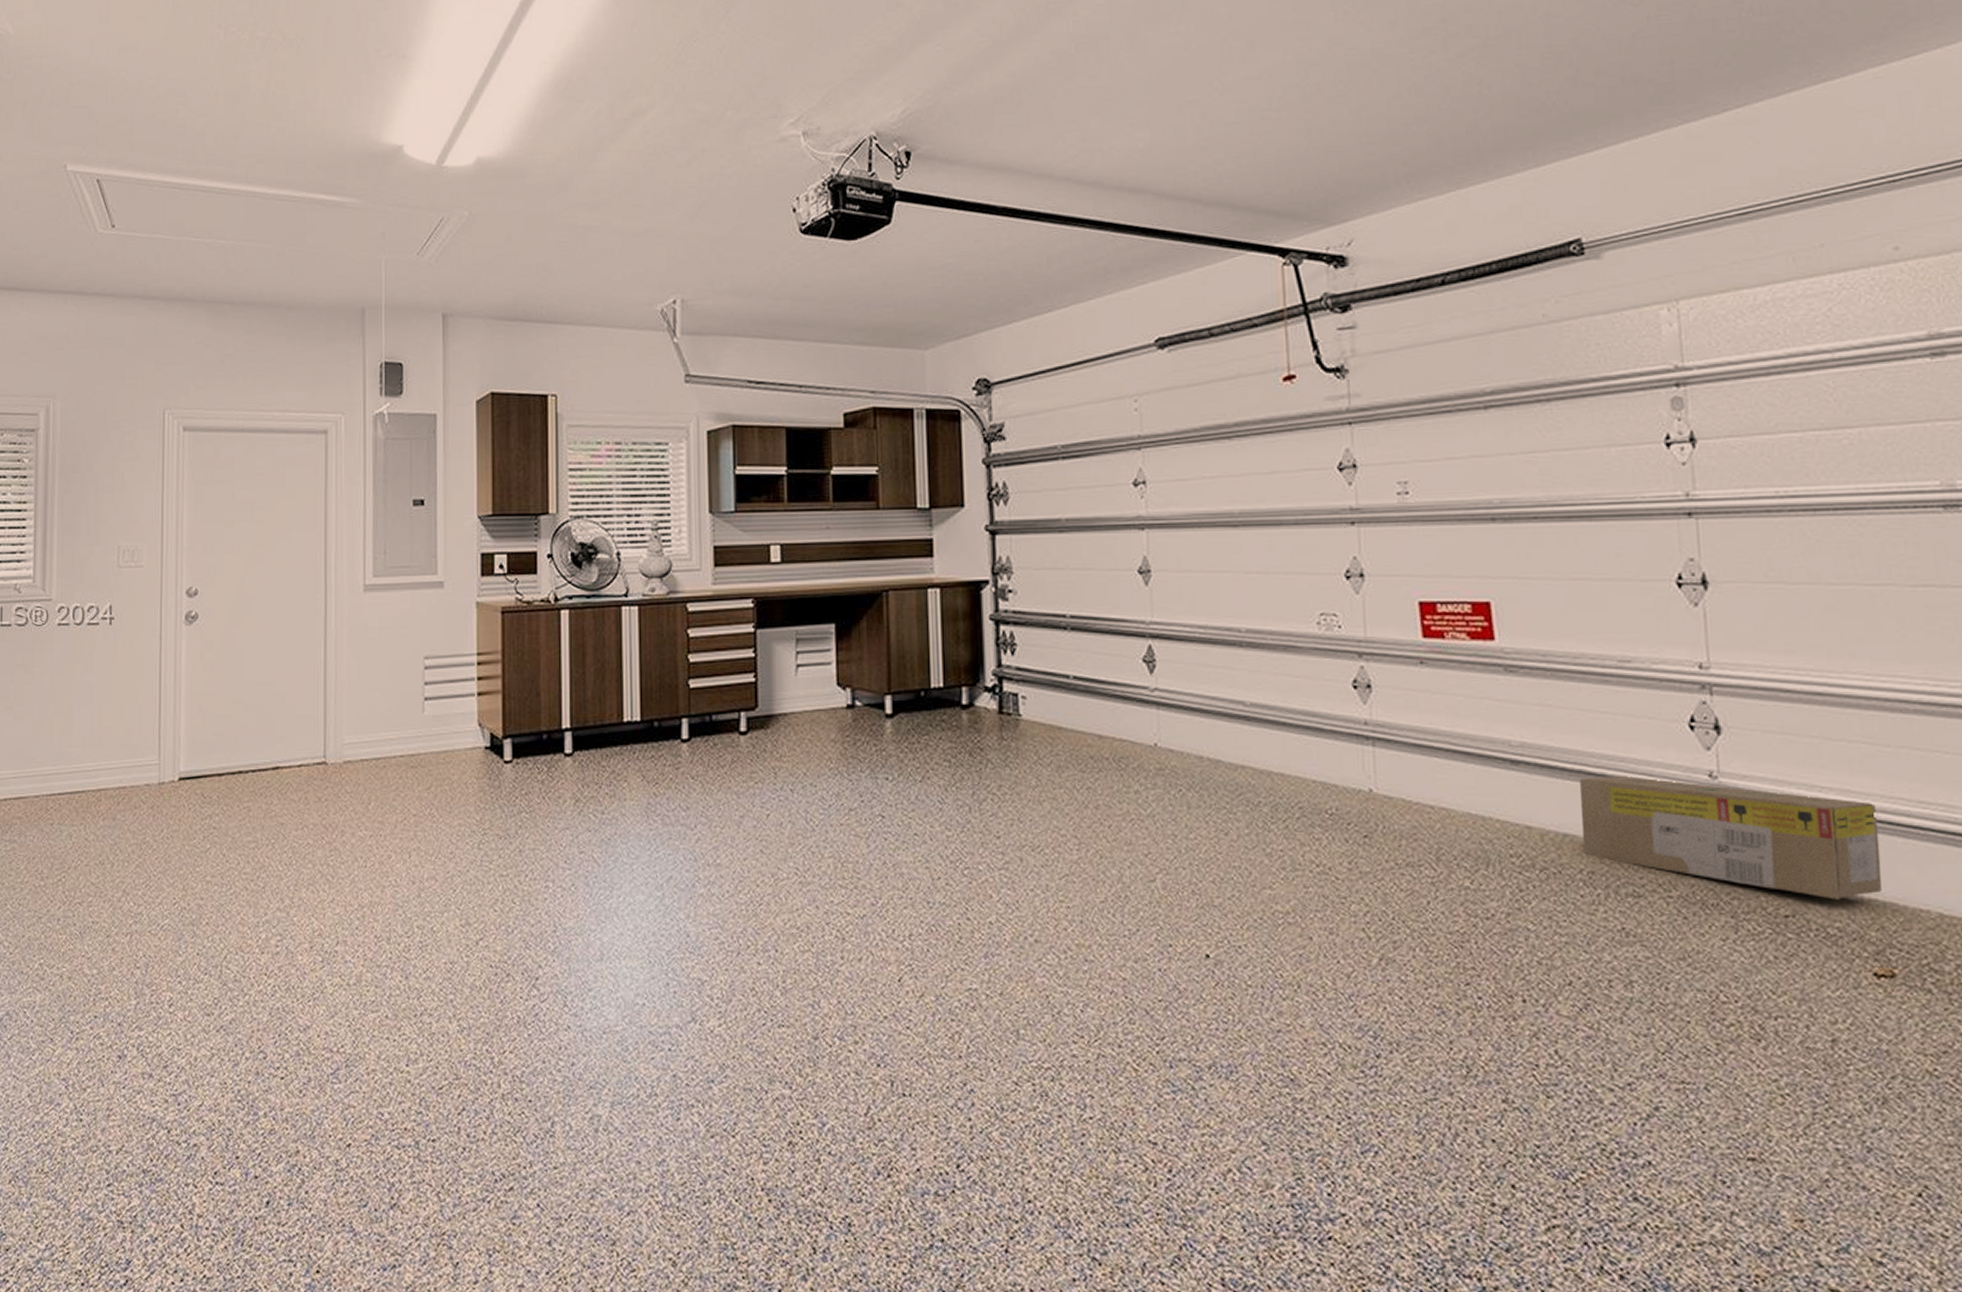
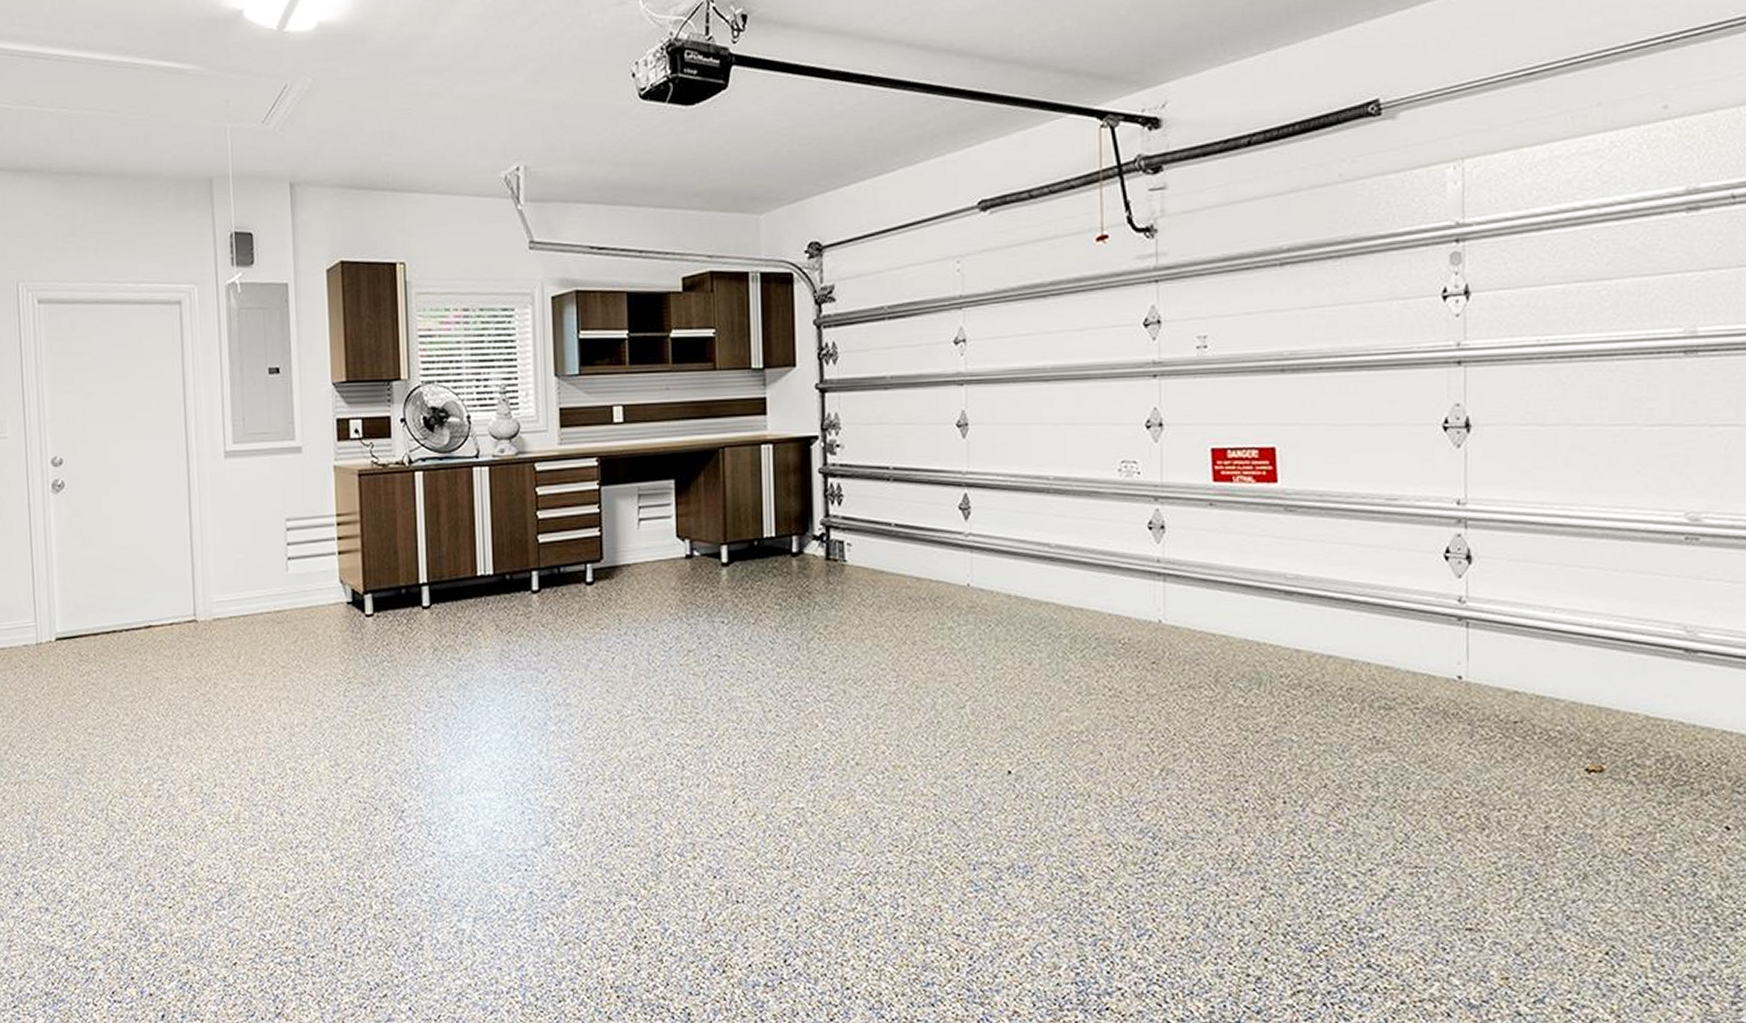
cardboard box: present [1579,776,1883,900] -> none [1344,603,1601,707]

